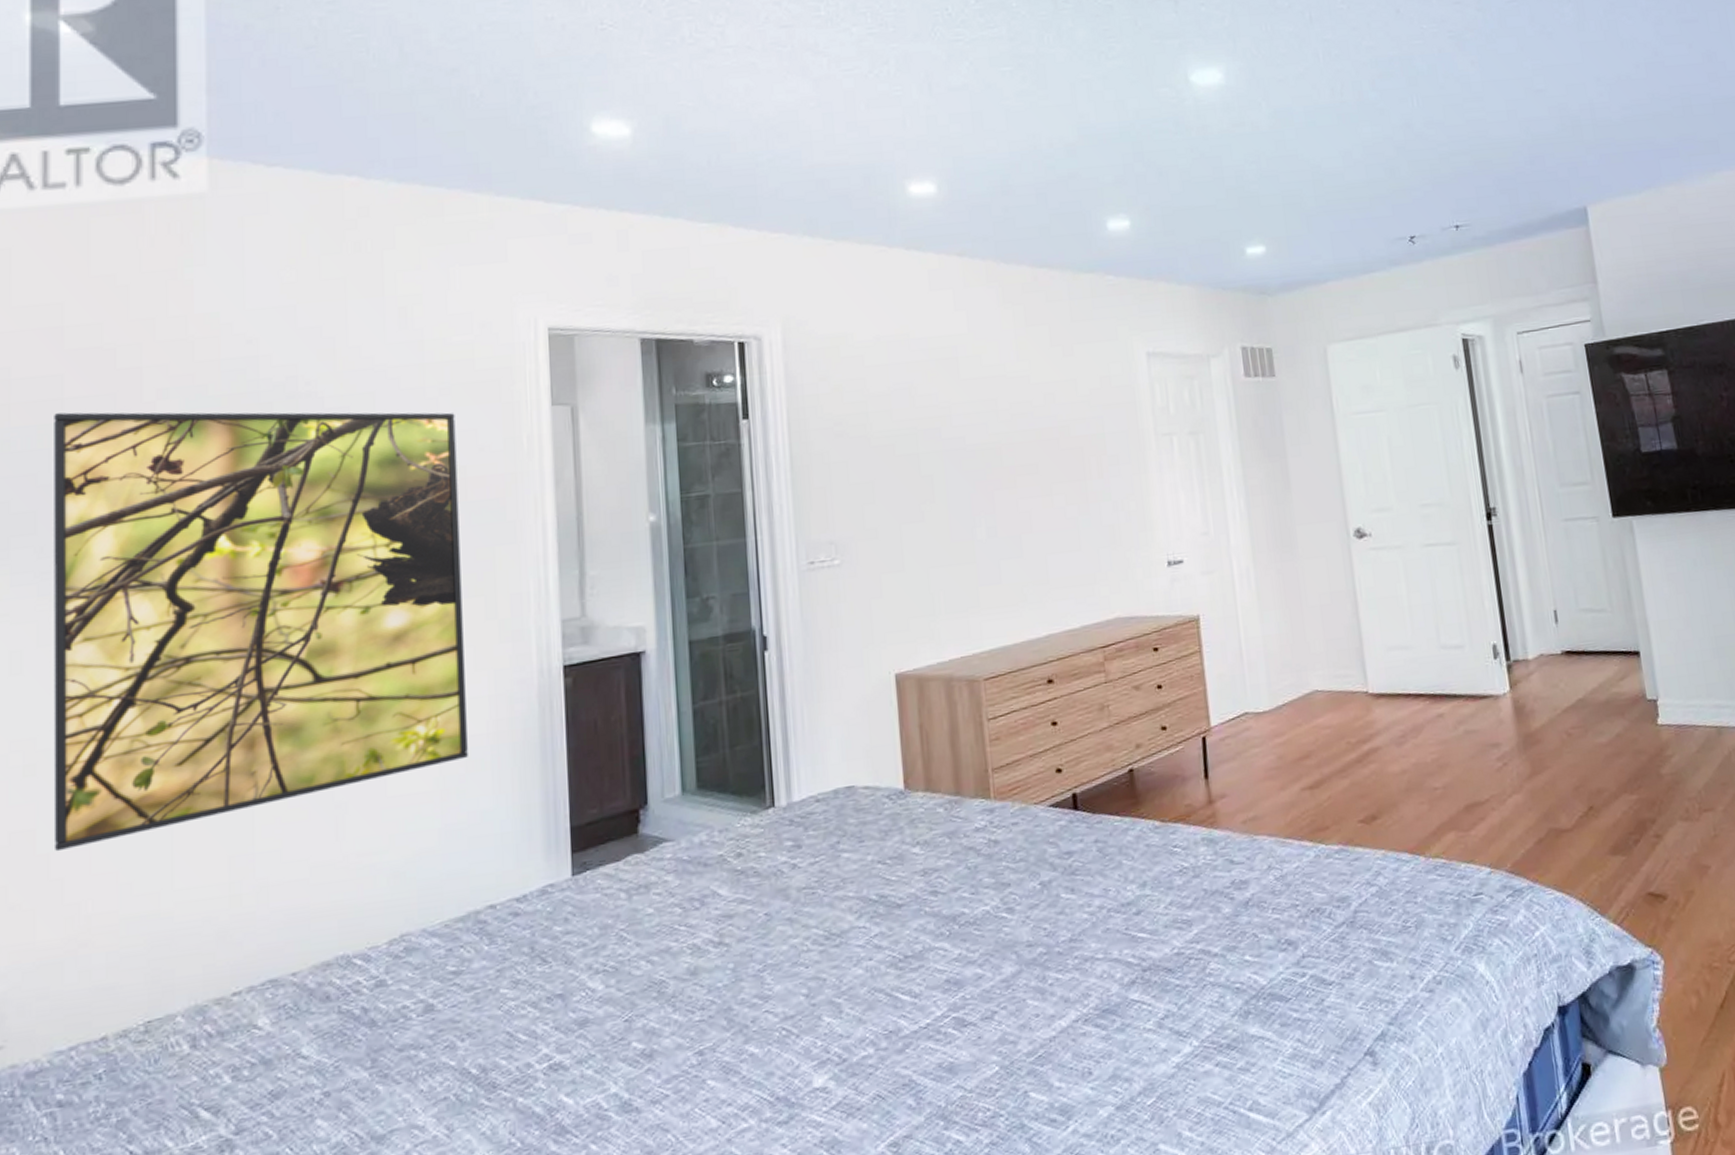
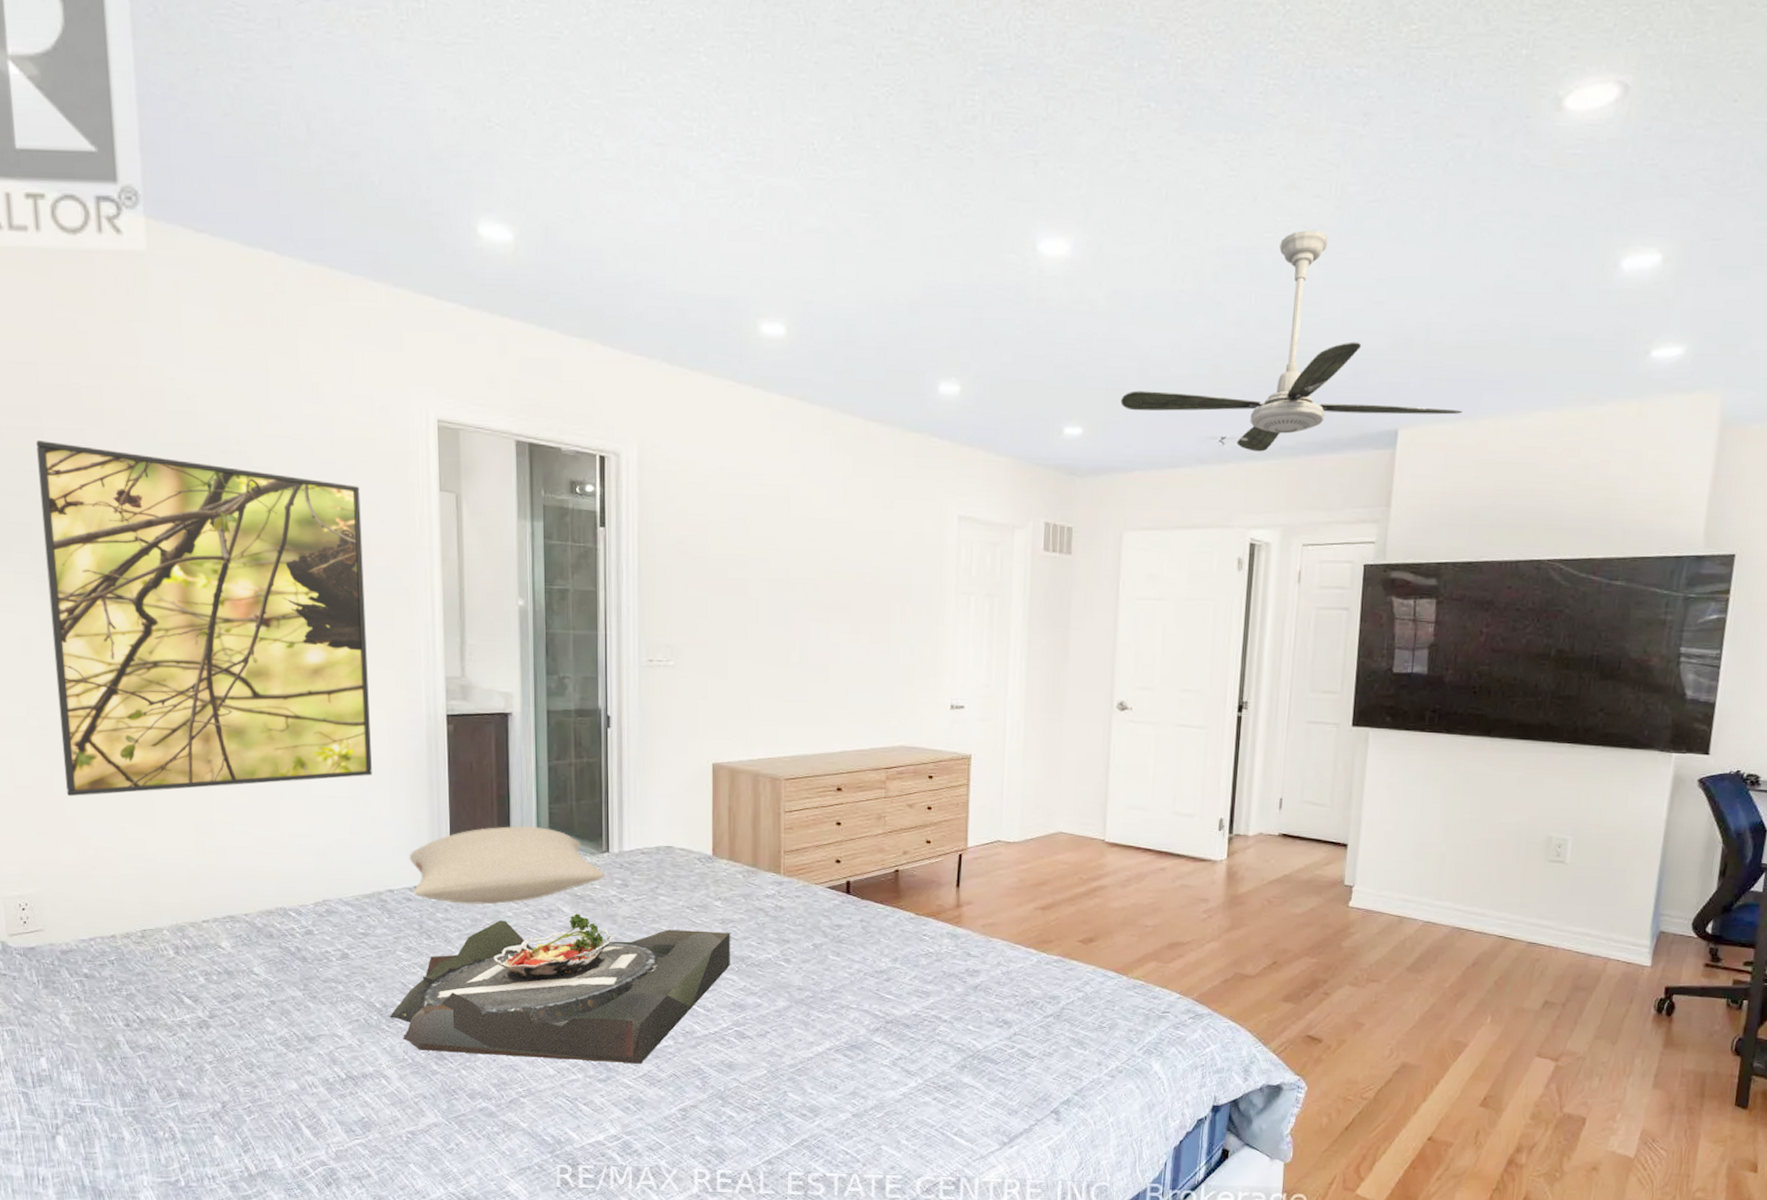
serving tray: none [489,886,939,1126] -> present [389,913,730,1064]
pillow: none [516,788,771,910] -> present [409,826,604,905]
ceiling fan: none [1300,33,1645,247] -> present [1120,230,1462,452]

